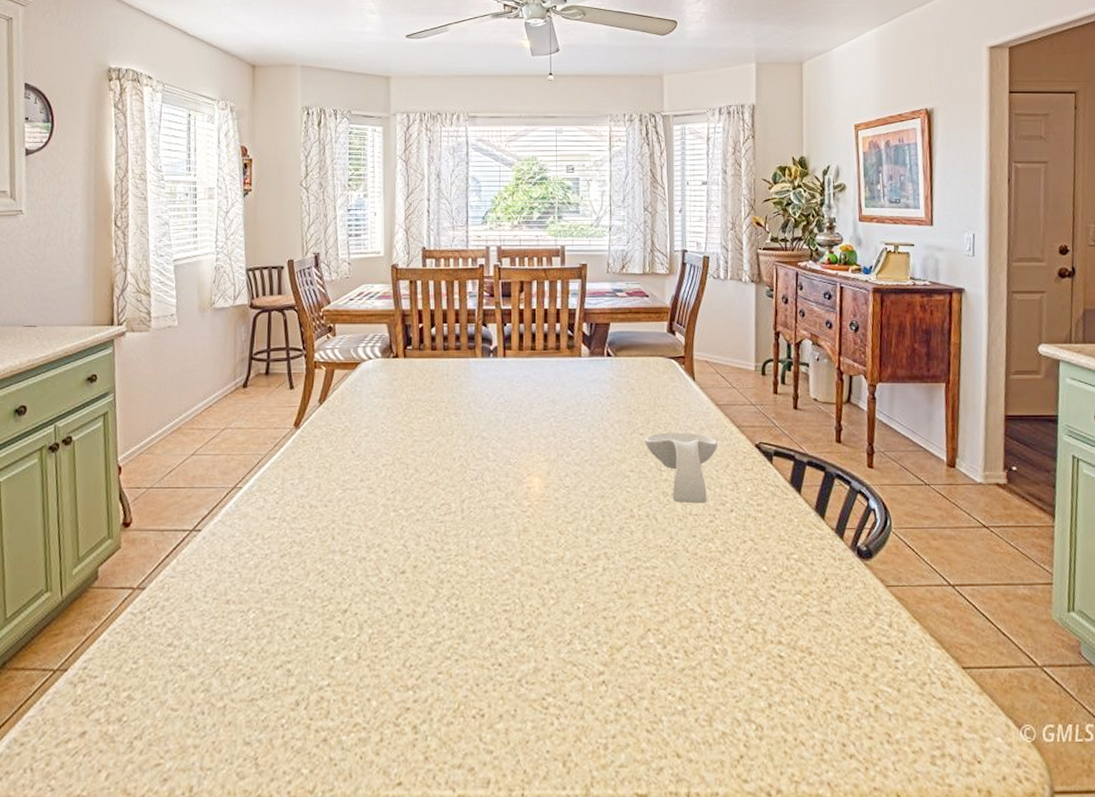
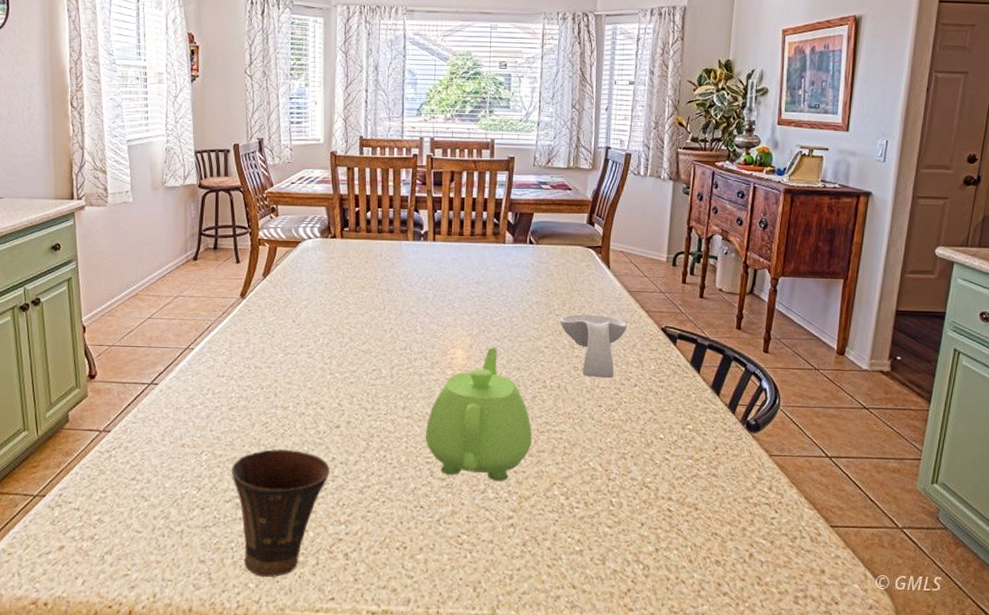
cup: none [283,601,395,759] -> present [232,448,330,577]
teapot: none [501,473,621,631] -> present [425,347,532,482]

